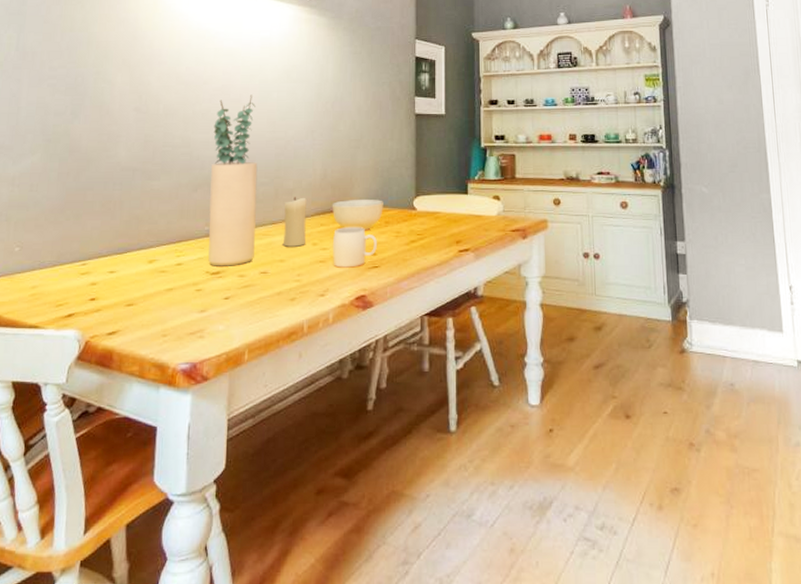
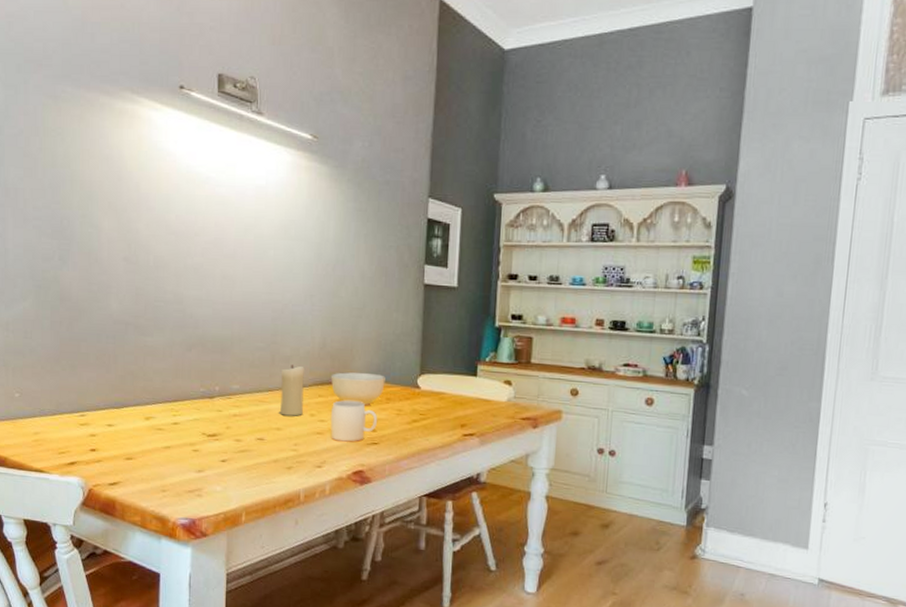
vase: present [208,94,258,267] -> none [204,250,254,430]

